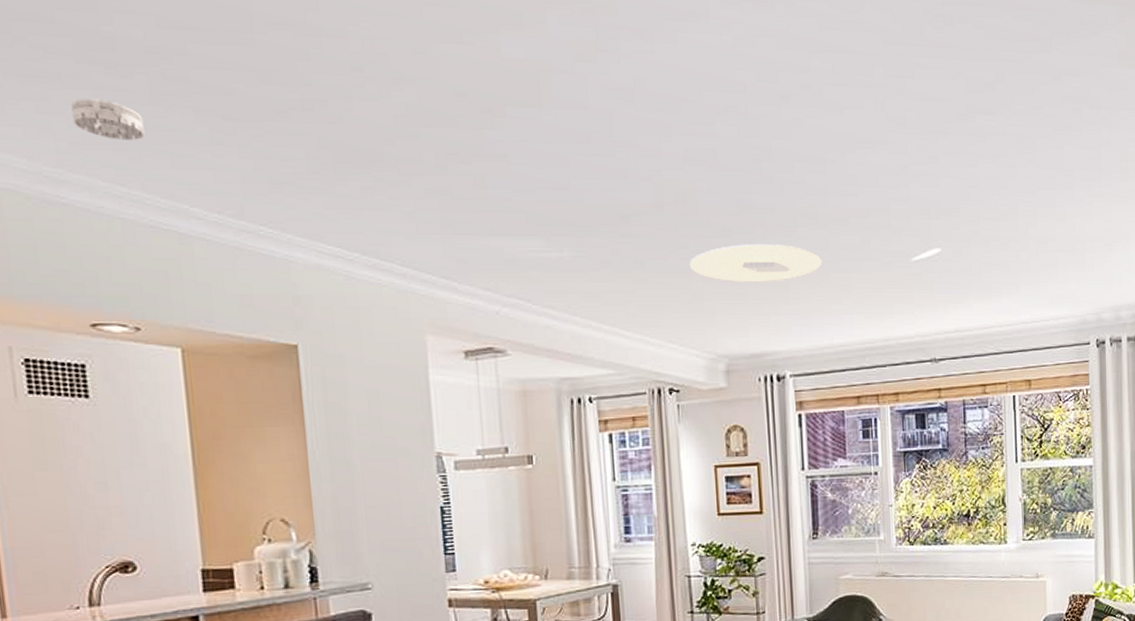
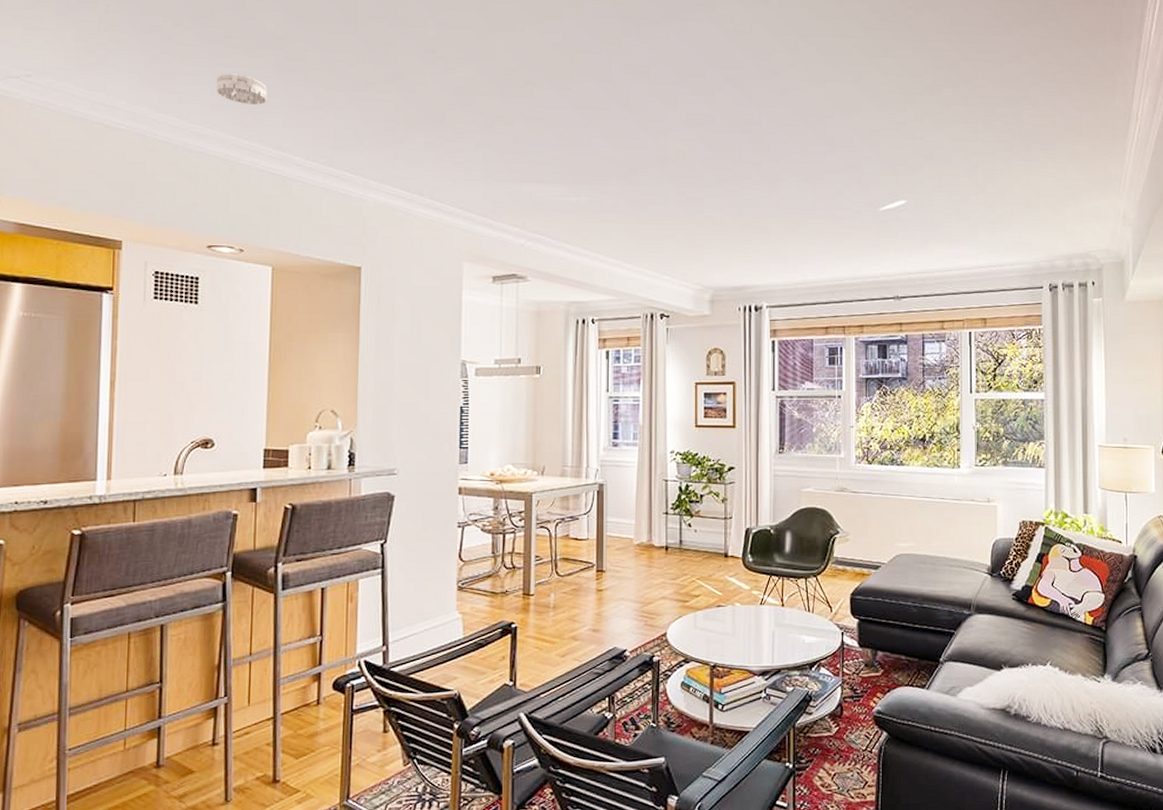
ceiling light: present [690,244,822,283] -> none [686,193,800,226]

